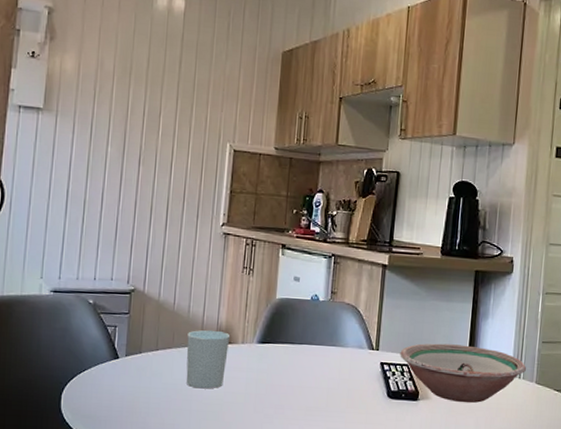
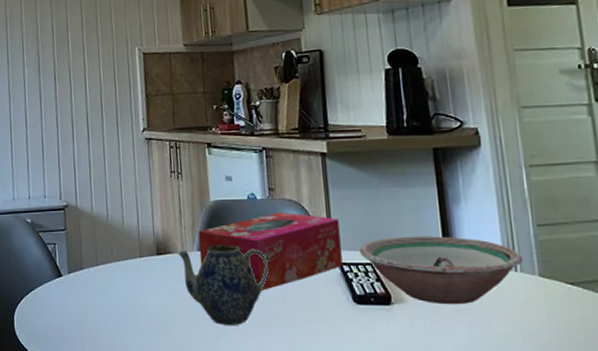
cup: present [186,329,231,389] -> none [125,240,169,303]
teapot: none [238,338,320,412] -> present [178,243,269,325]
tissue box: none [258,314,387,383] -> present [198,212,343,291]

